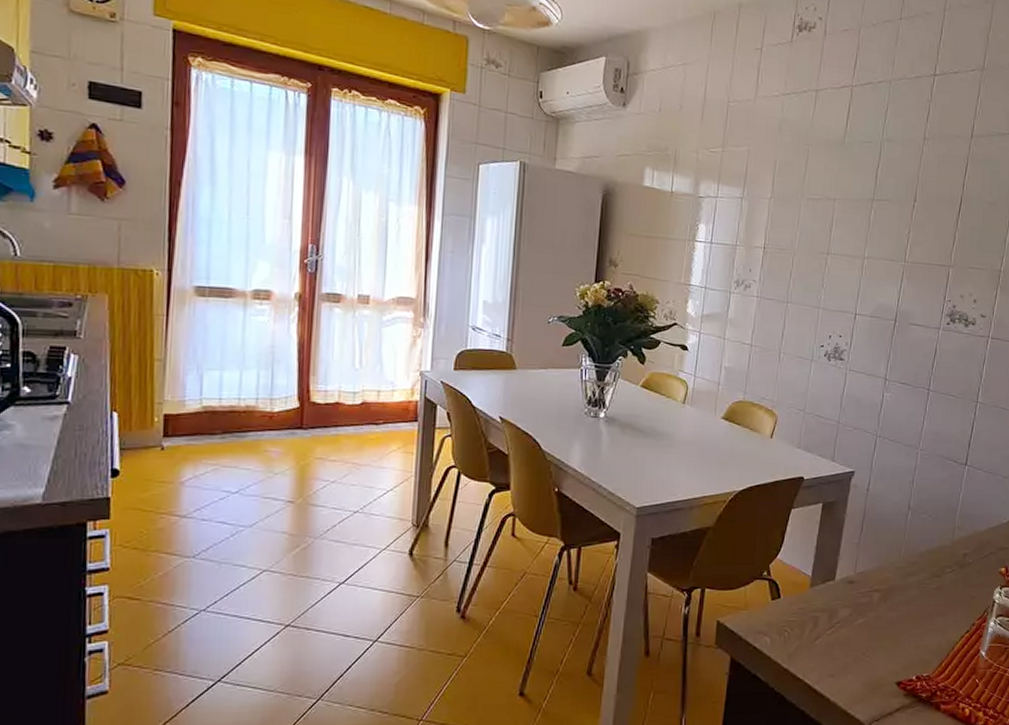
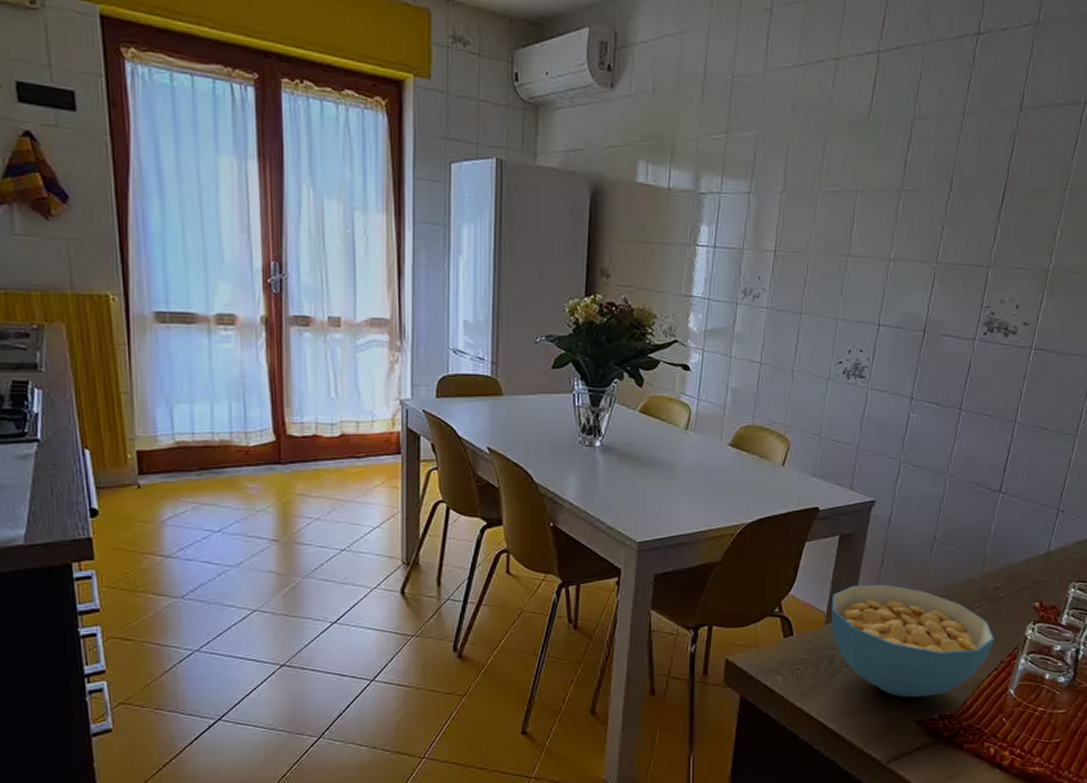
cereal bowl: none [815,550,966,659] -> present [831,585,995,698]

